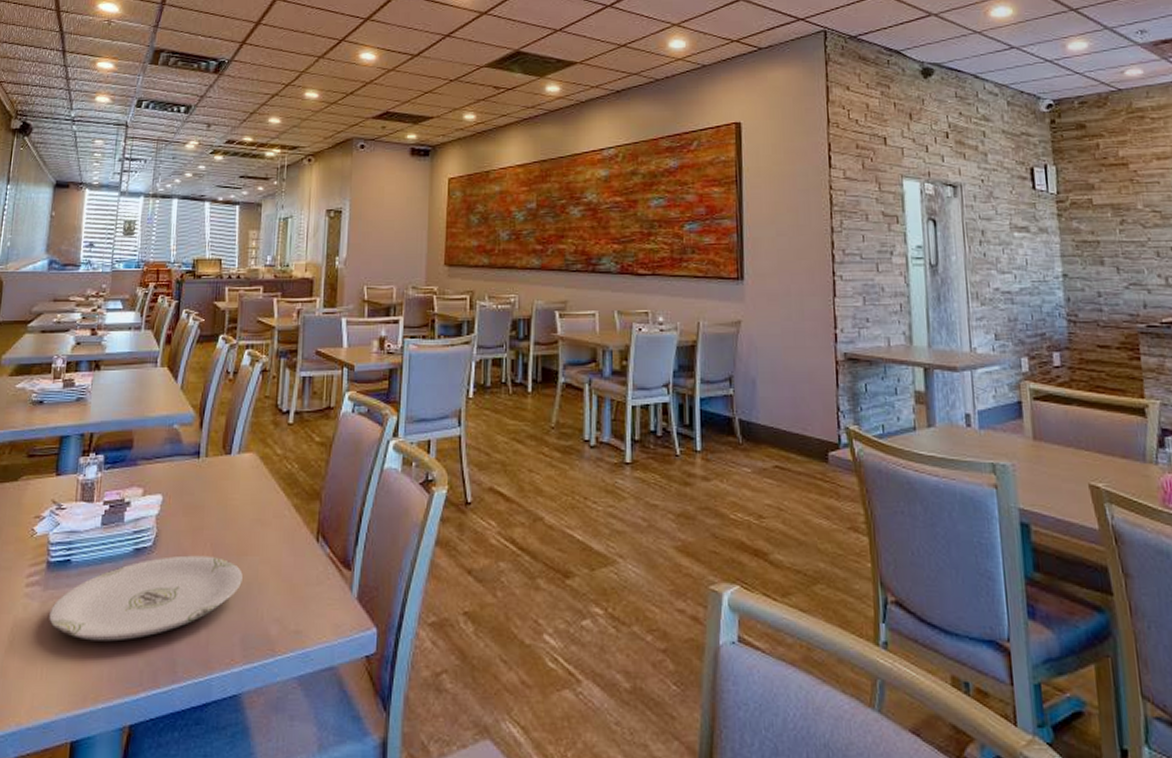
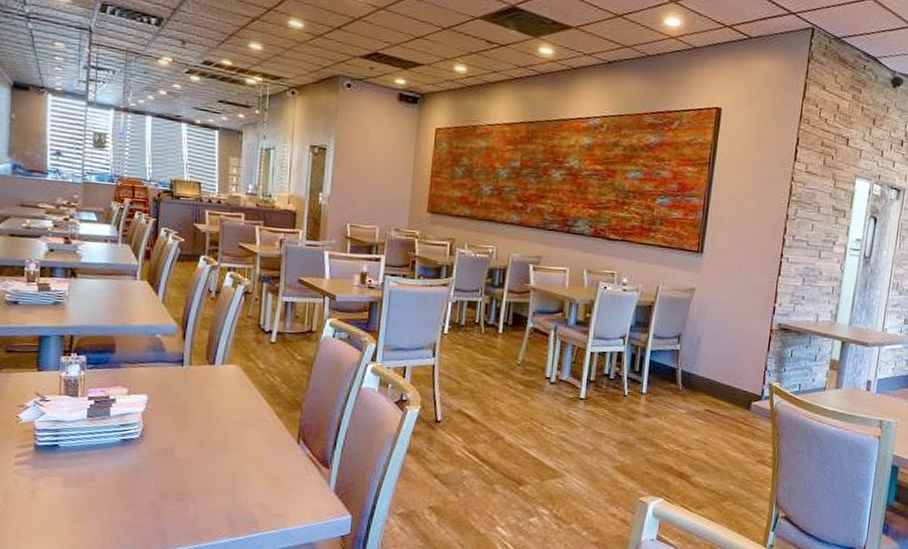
plate: present [49,555,243,641] -> none [41,447,228,514]

